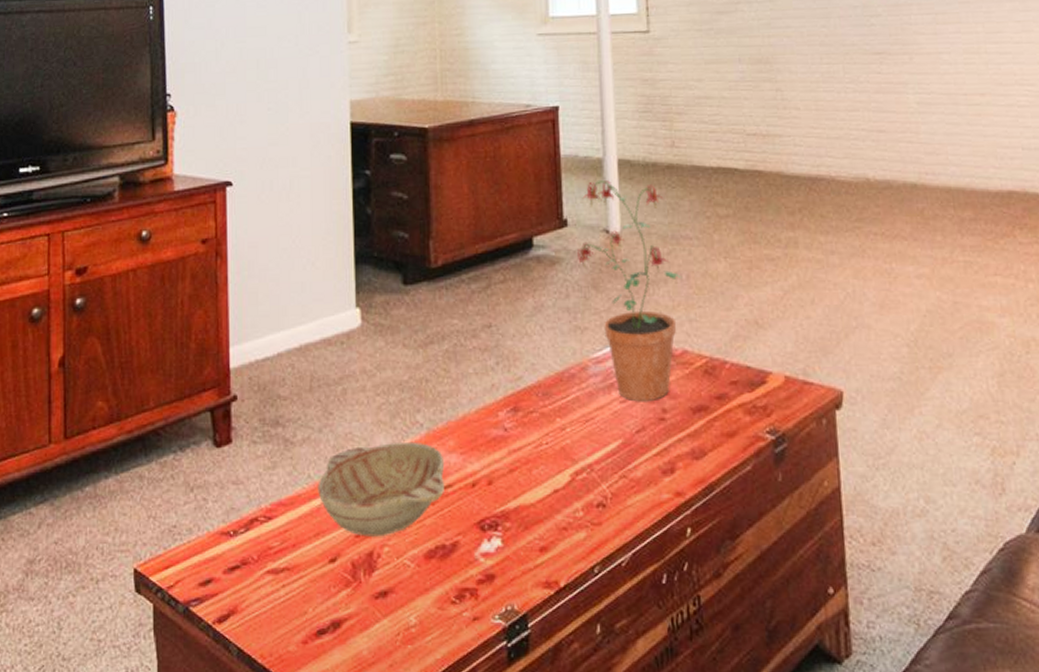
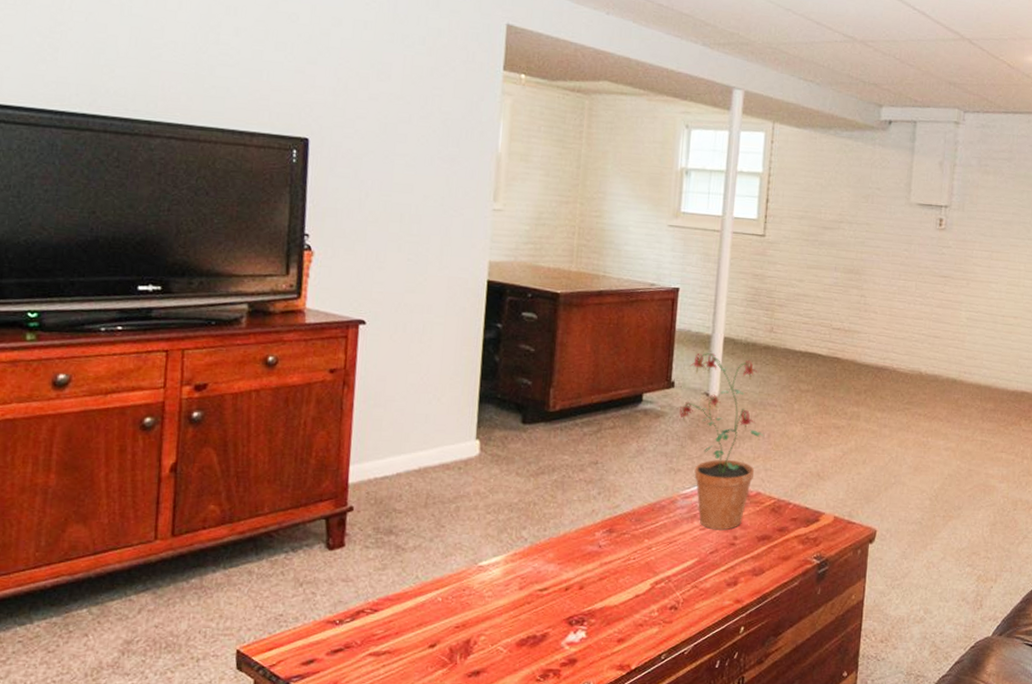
decorative bowl: present [318,441,445,537] -> none [424,552,543,628]

